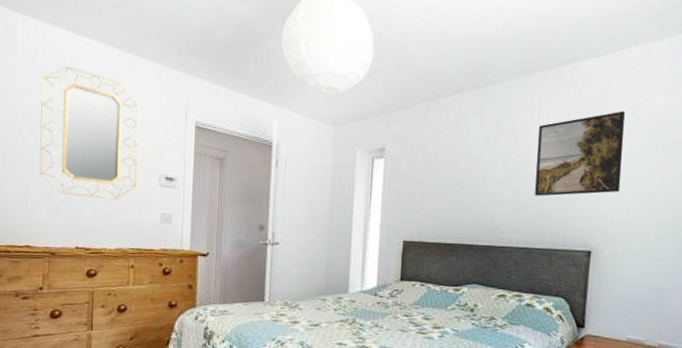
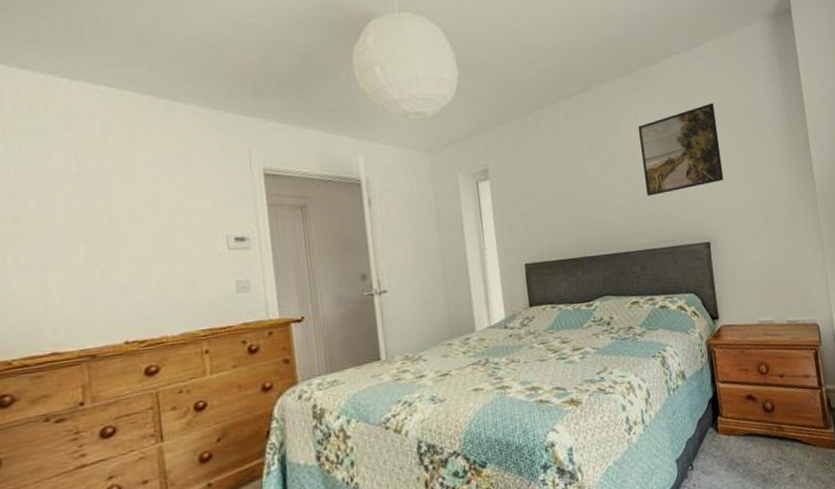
home mirror: present [39,66,140,199] -> none [47,122,198,280]

